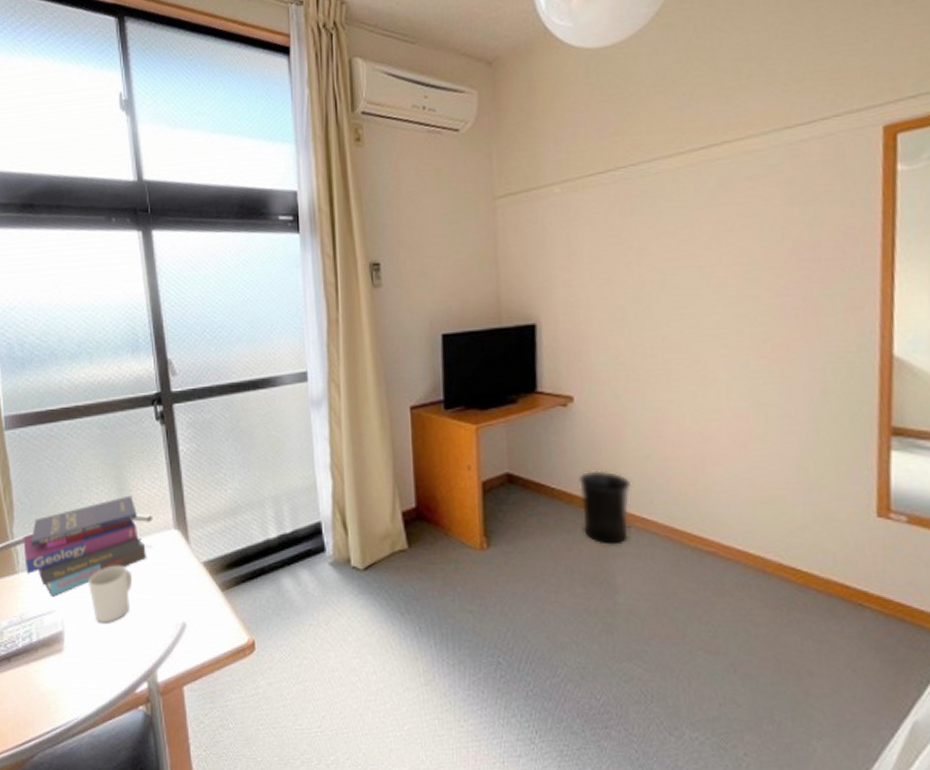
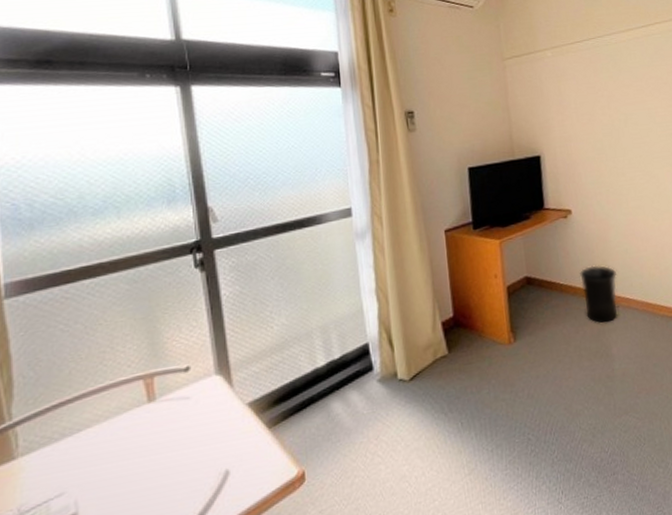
books: present [23,495,146,596] -> none [25,348,183,476]
mug: present [89,565,132,623] -> none [112,423,165,493]

